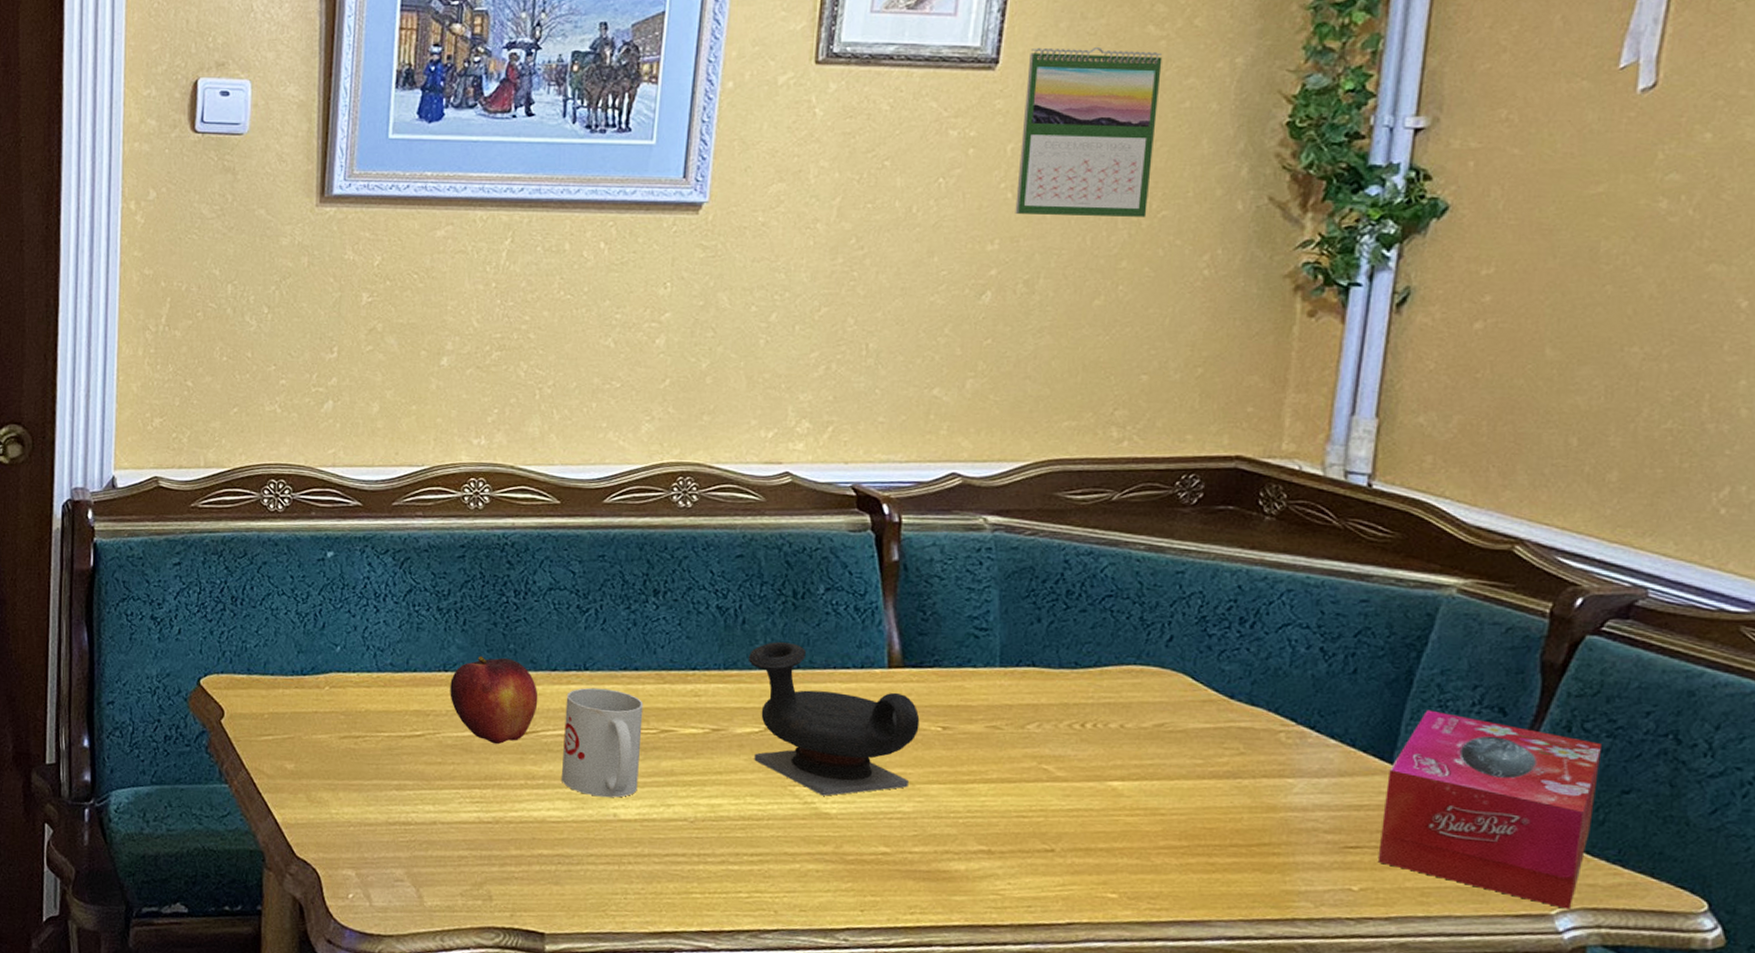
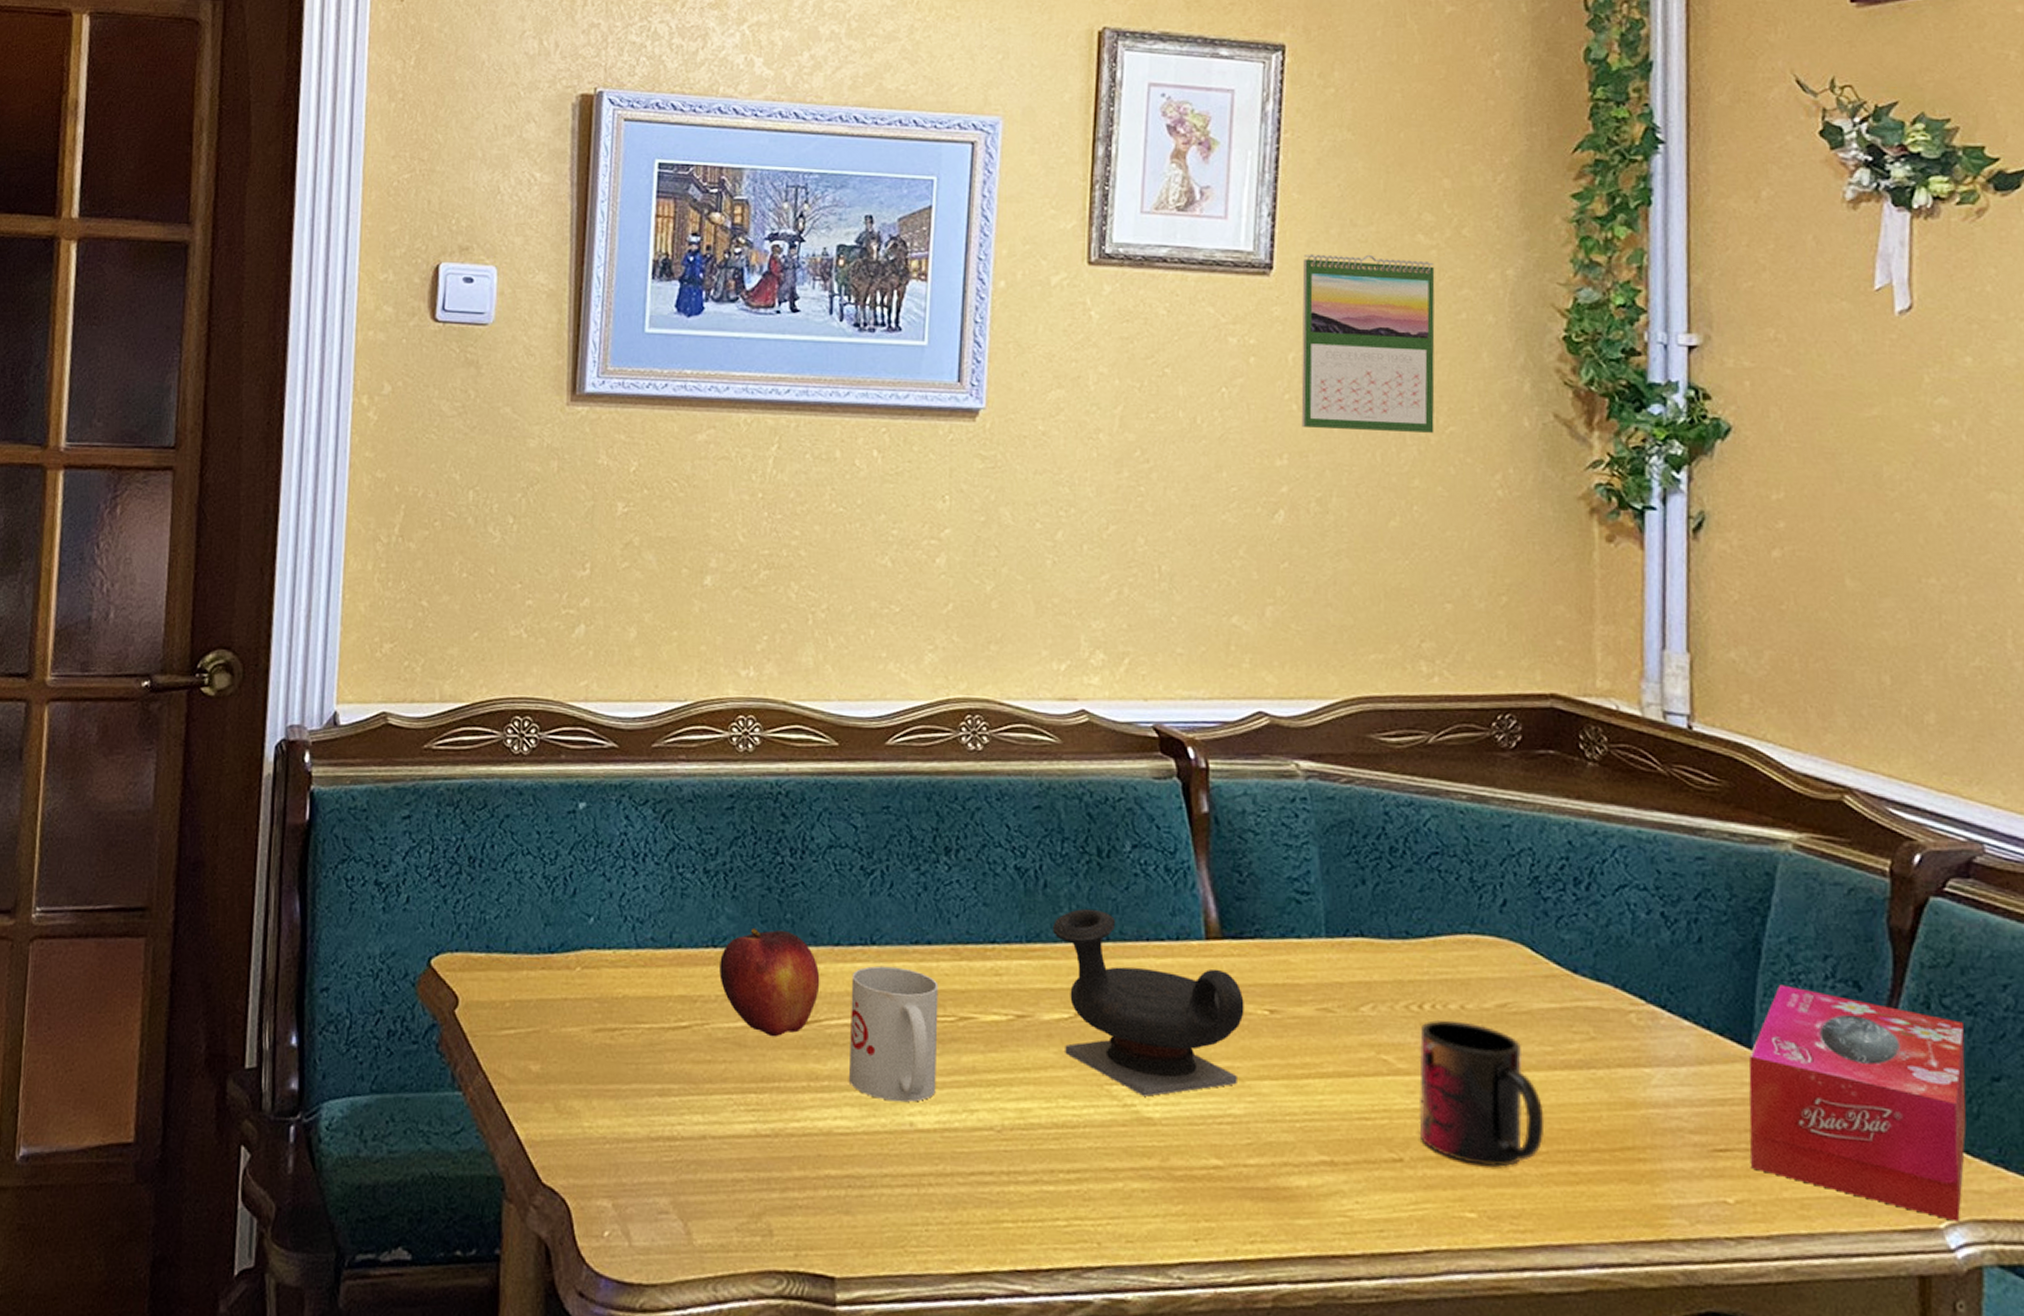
mug: none [1072,736,1190,858] -> present [1419,1019,1545,1167]

